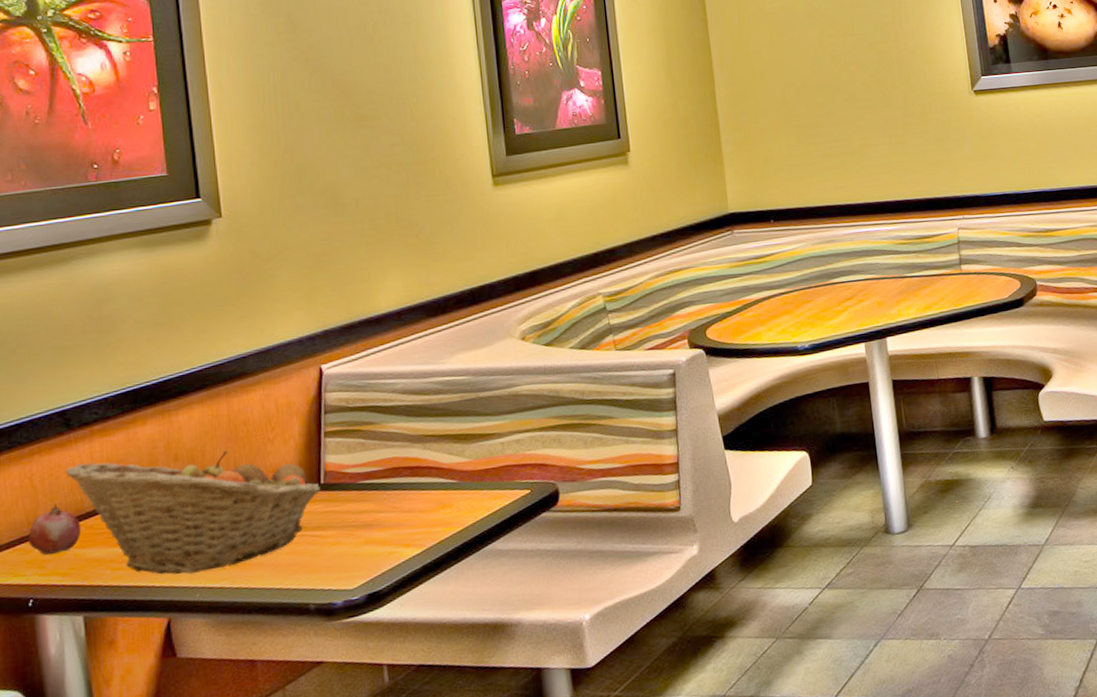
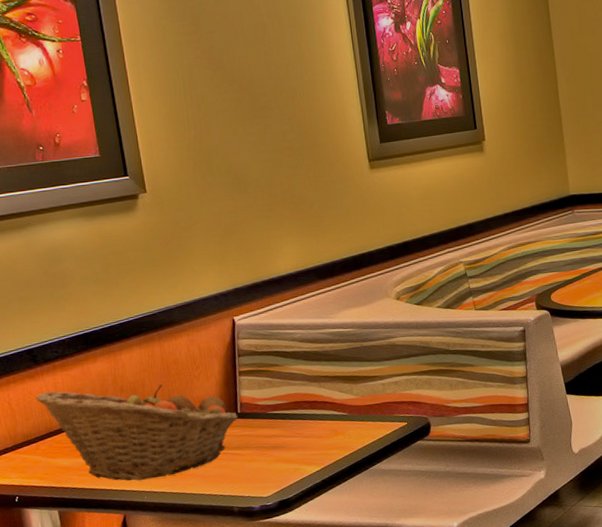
fruit: present [27,502,82,555] -> none [10,422,52,463]

